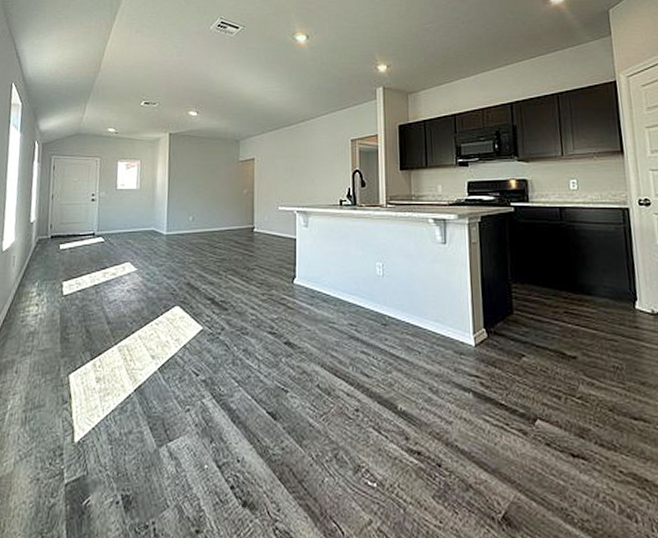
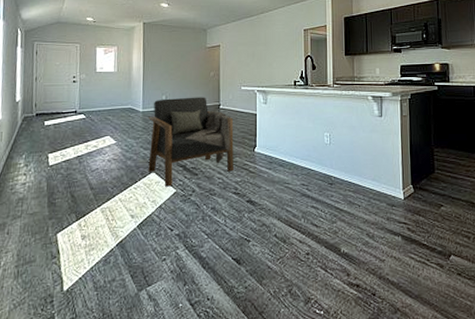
armchair: none [171,218,270,323] -> present [148,97,234,187]

